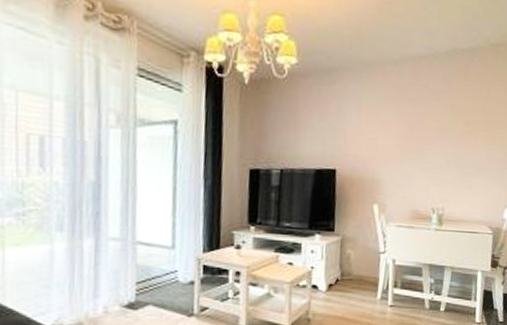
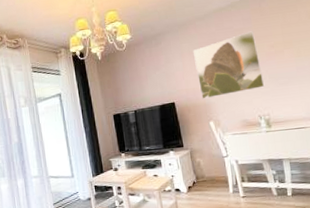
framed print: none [371,97,452,174] -> present [192,31,265,99]

